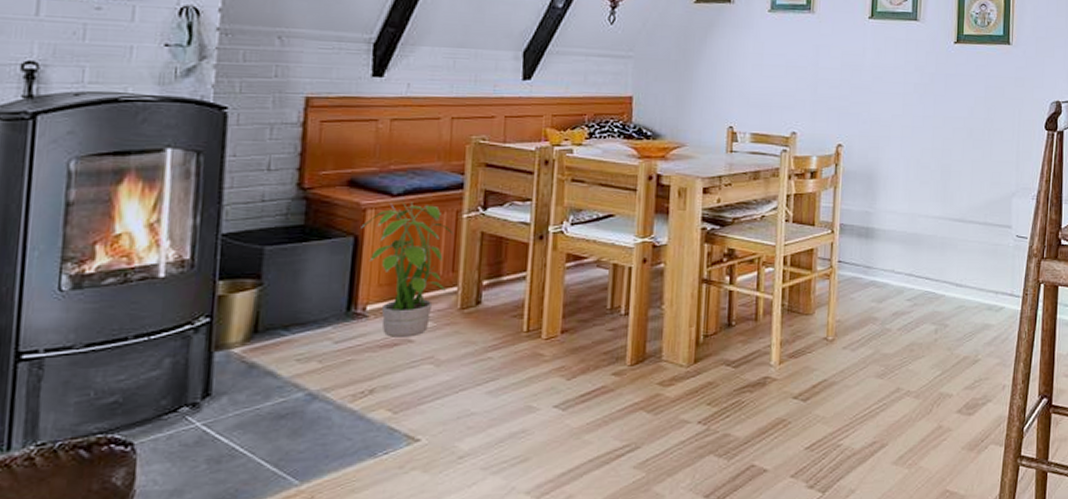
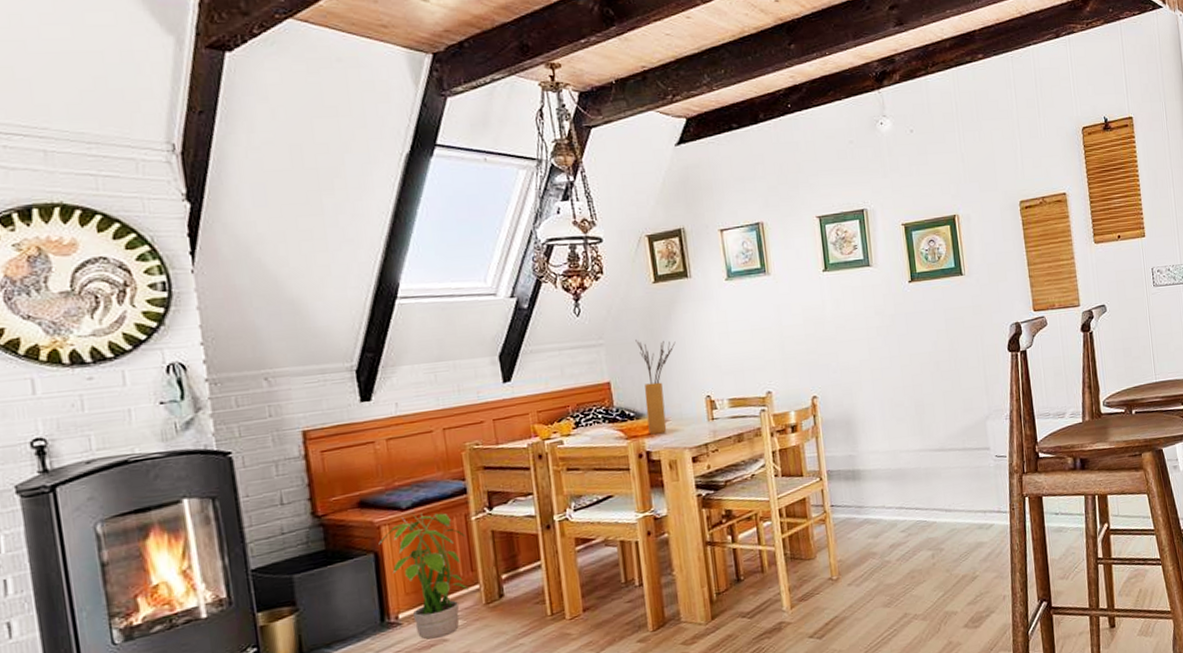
vase: none [663,58,707,158] -> present [635,340,676,435]

